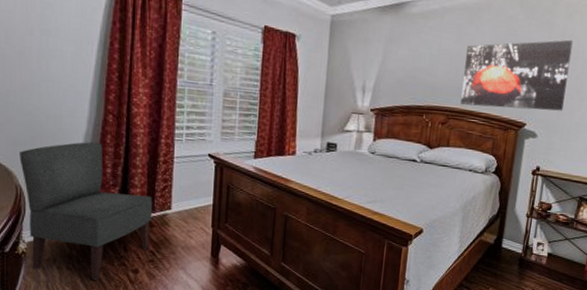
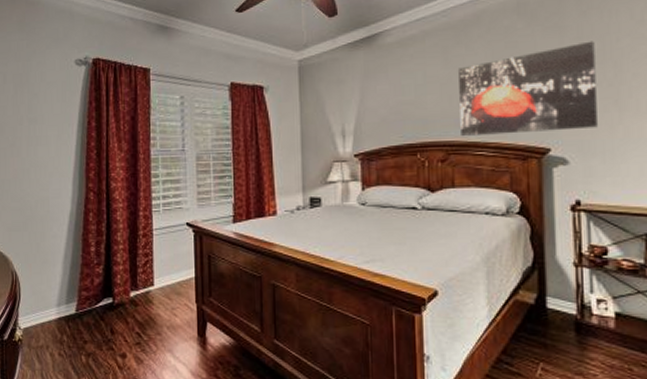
chair: present [20,141,153,280] -> none [14,221,136,366]

